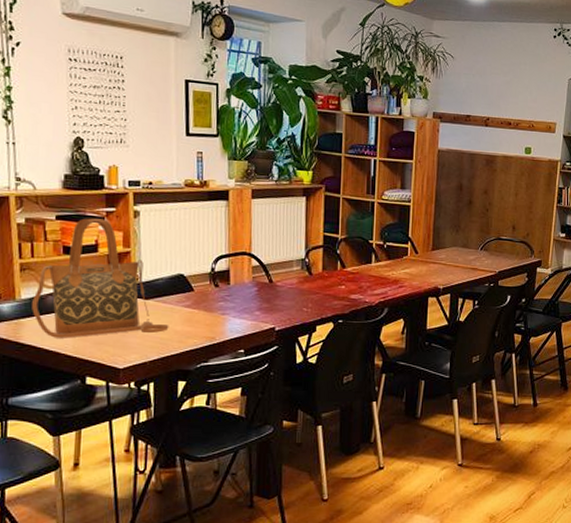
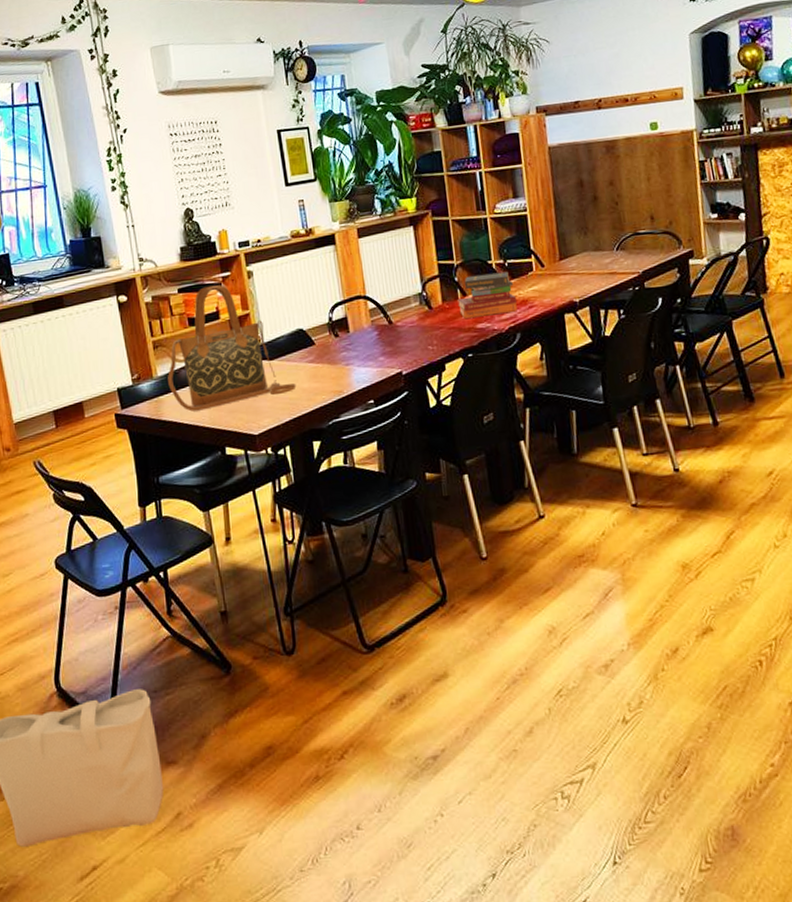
books: none [336,250,389,289] -> present [457,271,517,318]

